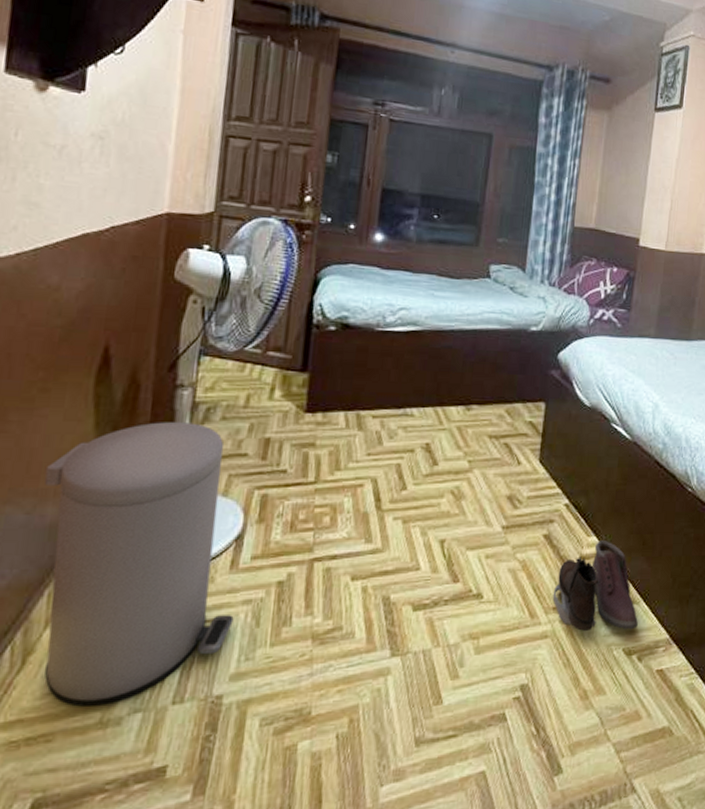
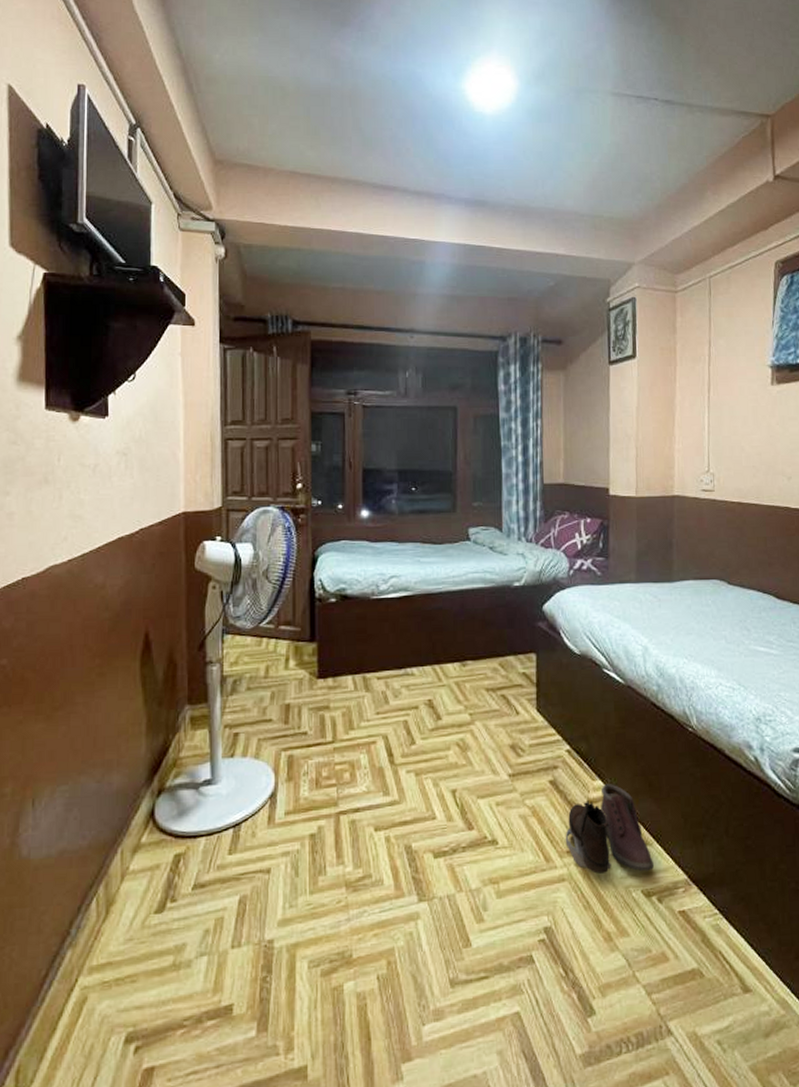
pedal bin: present [44,422,234,707] -> none [108,694,276,951]

